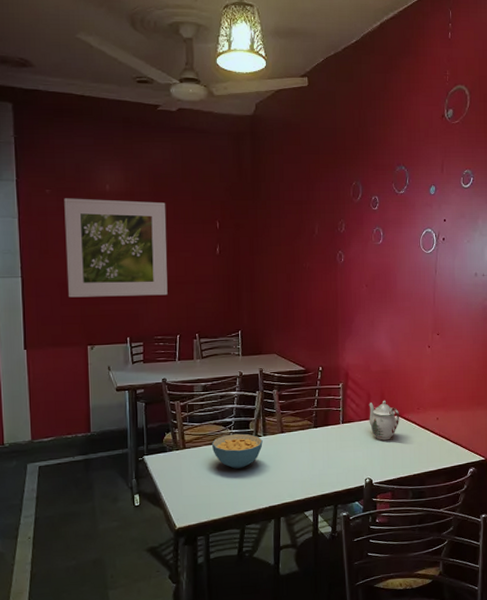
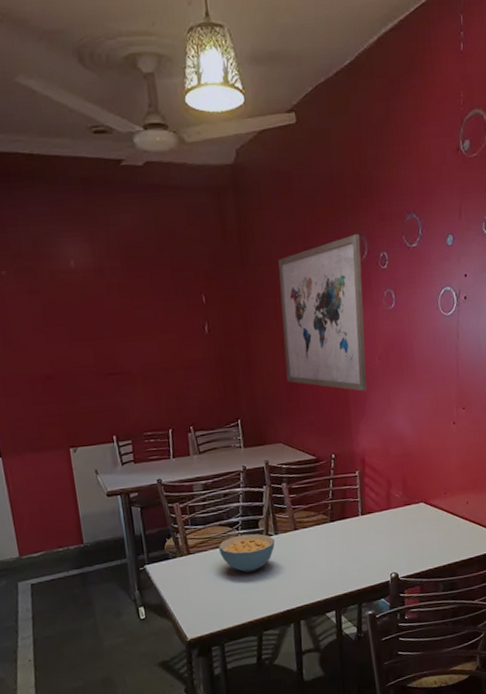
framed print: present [64,198,168,298] -> none [23,276,154,395]
wall art: none [284,180,356,314] -> present [278,234,367,392]
teapot: present [369,400,399,441] -> none [389,486,425,531]

